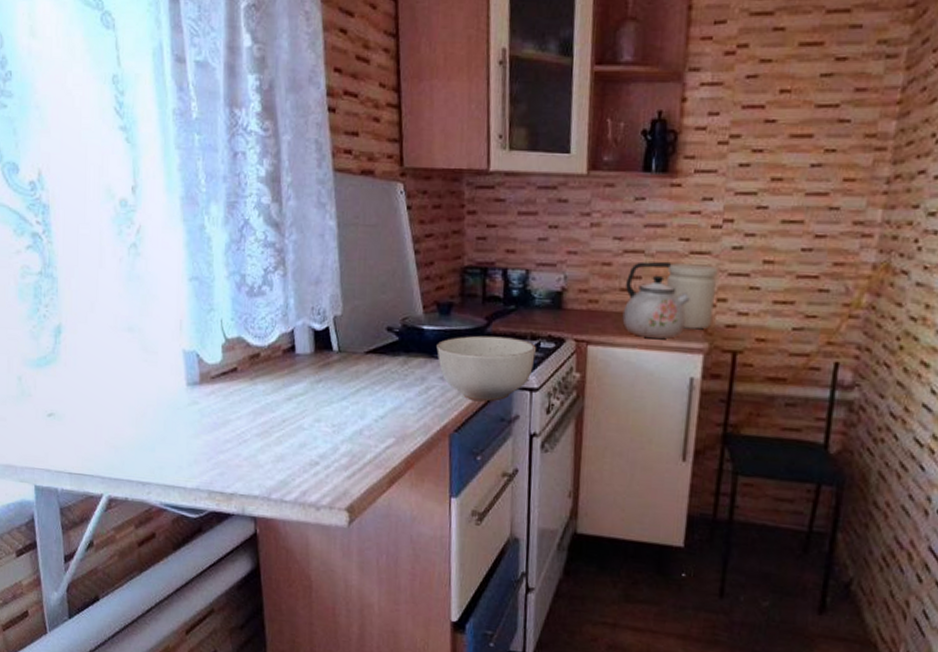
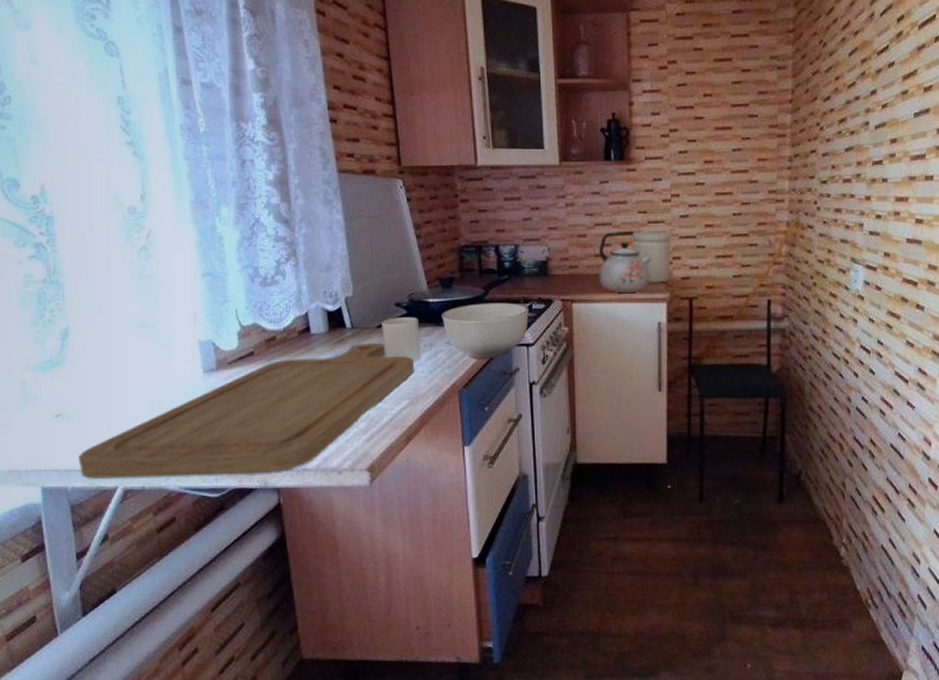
chopping board: none [68,369,404,500] -> present [78,342,415,479]
mug: none [370,344,412,397] -> present [382,317,421,362]

